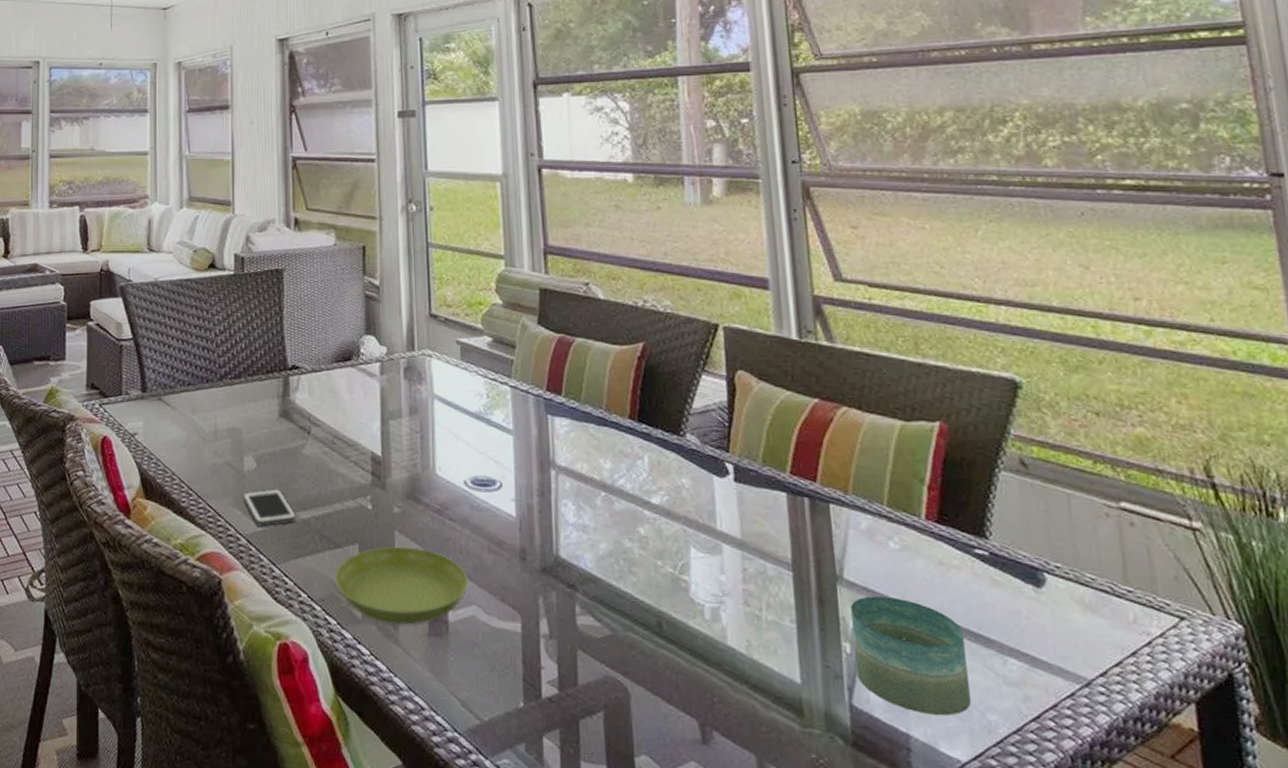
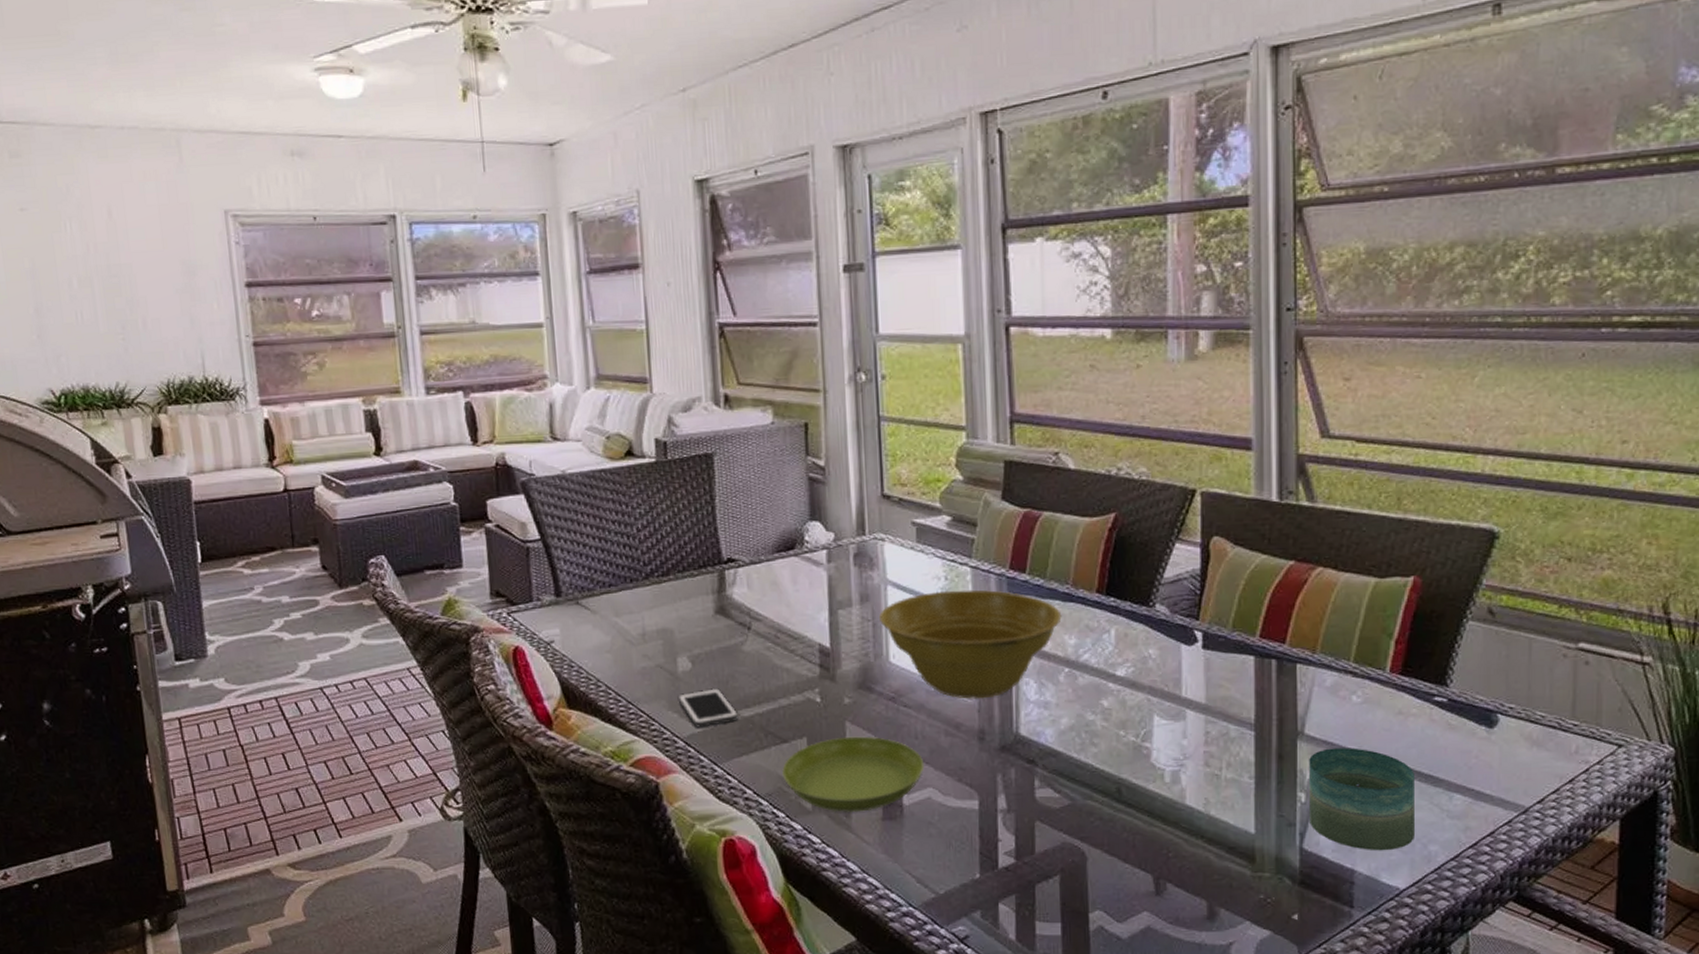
planter bowl: none [427,408,597,518] -> present [879,589,1062,699]

